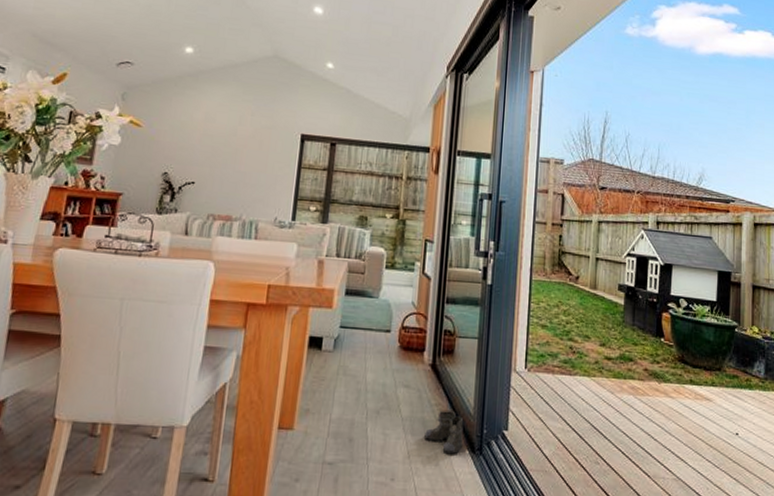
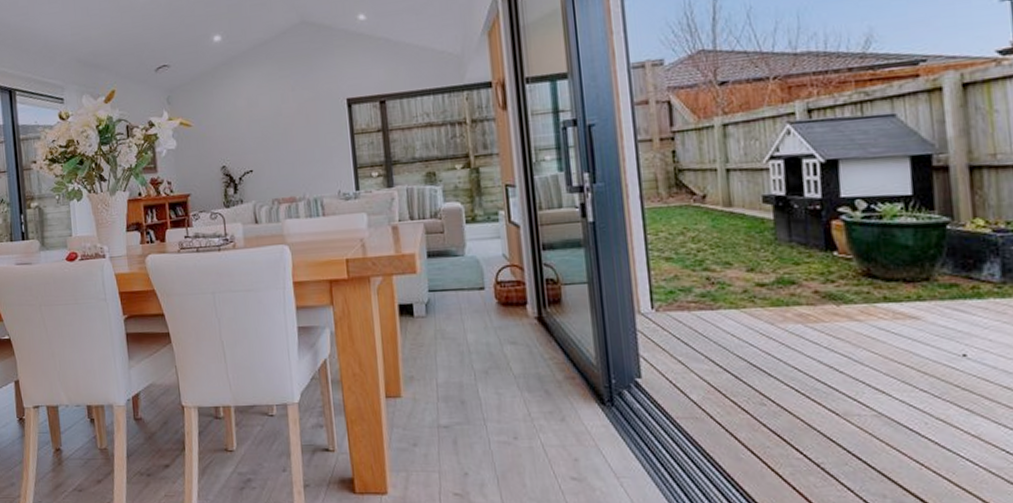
boots: present [423,410,466,455] -> none [542,363,594,409]

